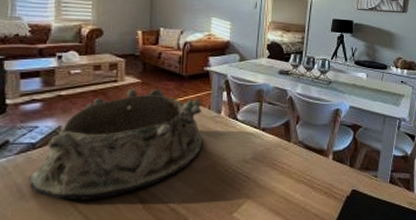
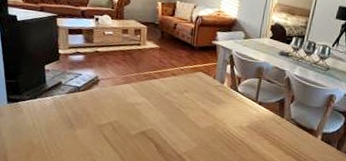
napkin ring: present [29,88,204,201] -> none [76,52,208,138]

